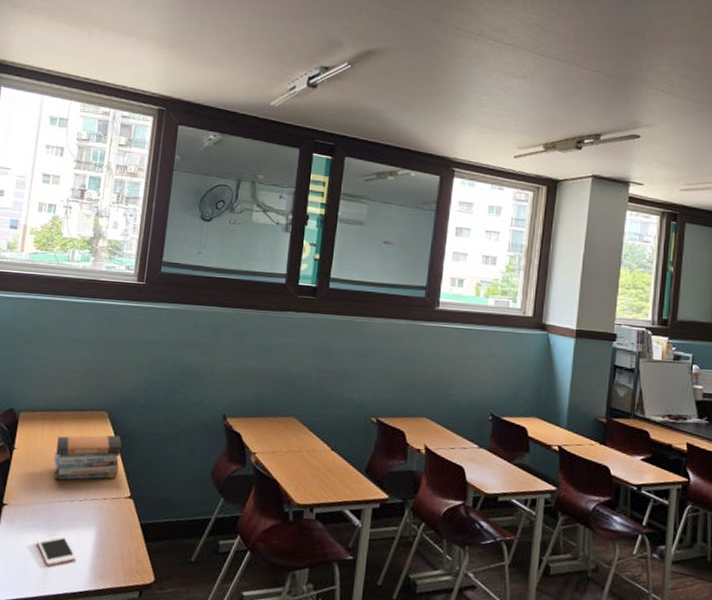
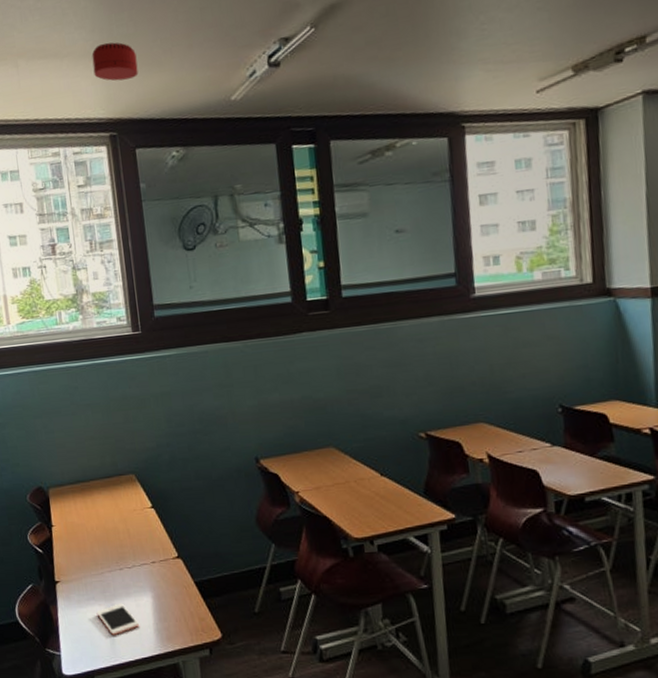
book stack: present [53,435,123,481] -> none [91,496,161,551]
smoke detector: none [157,32,198,67] -> present [91,42,138,81]

